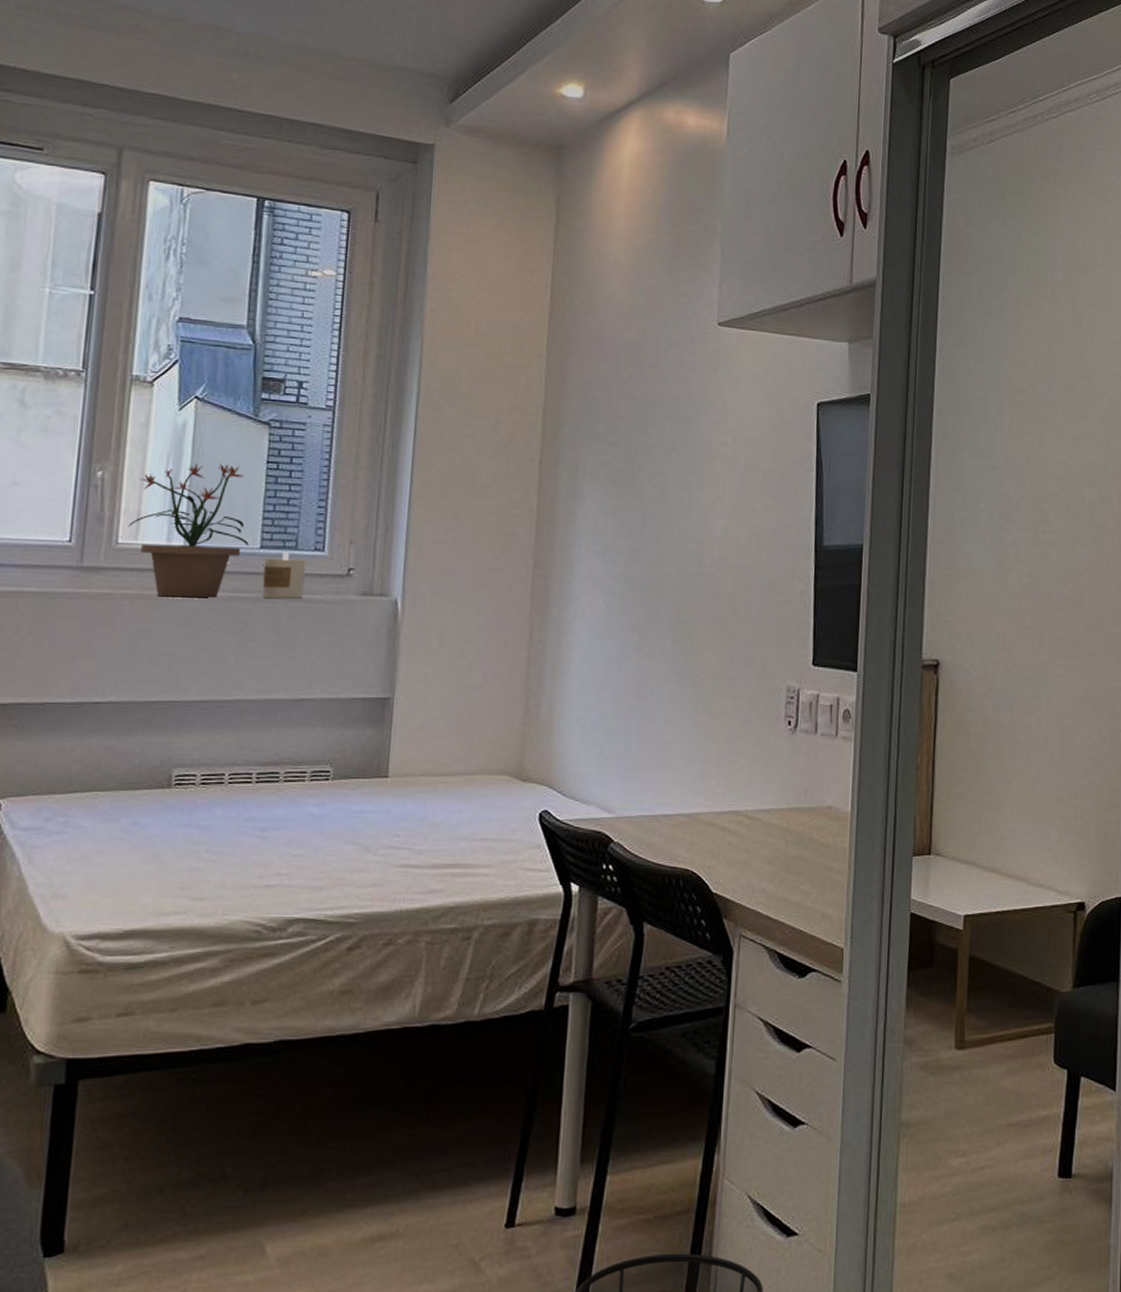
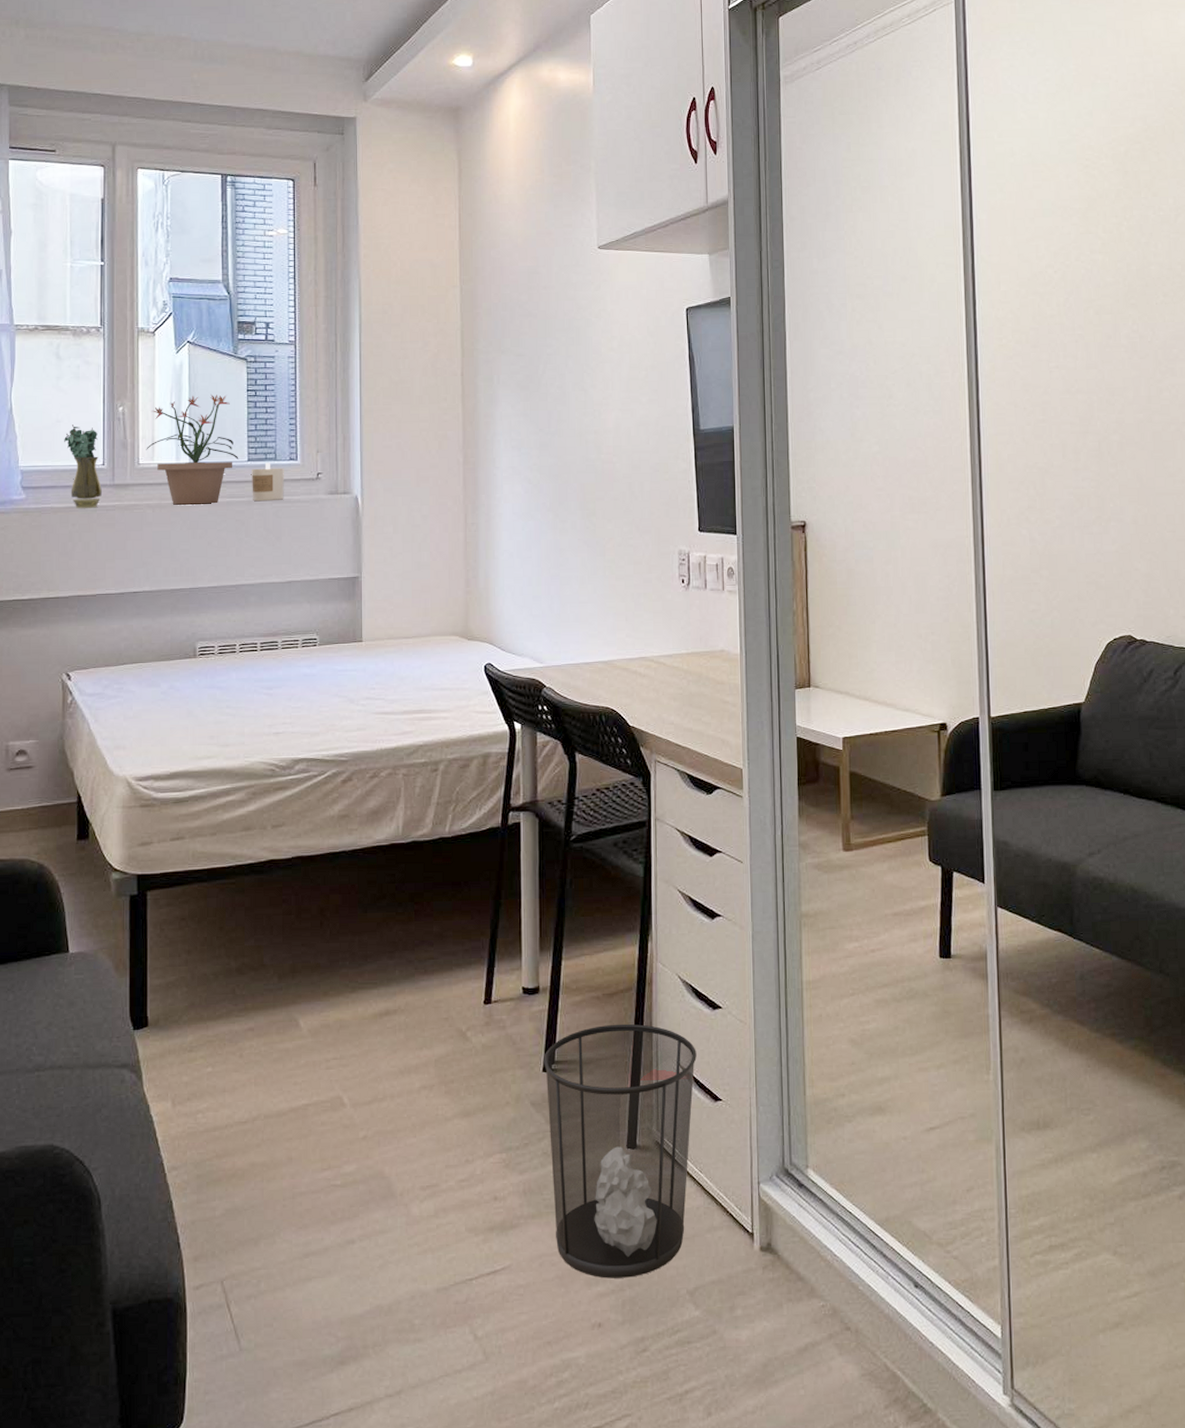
vase: none [20,489,66,595] -> present [64,425,102,509]

